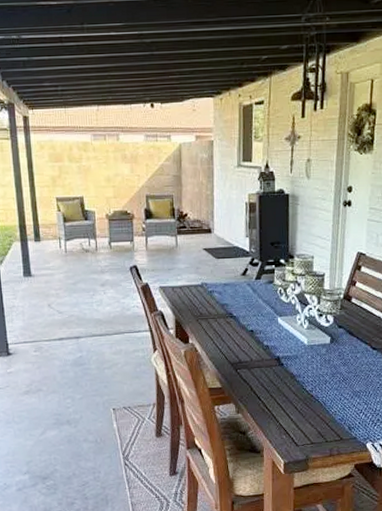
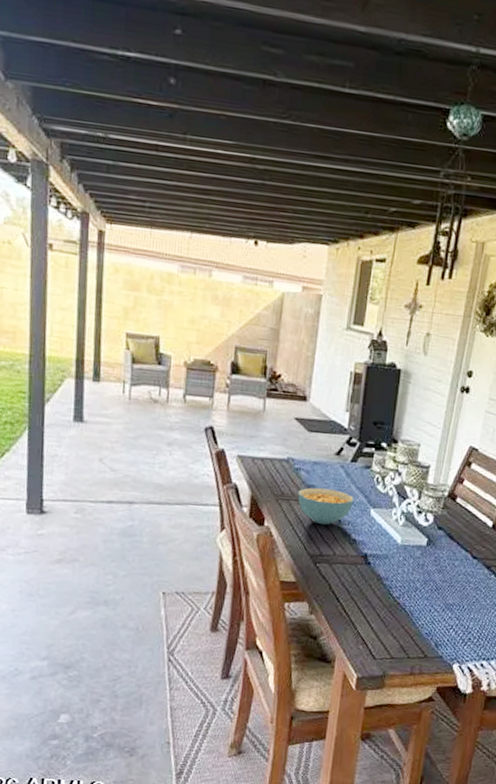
cereal bowl: none [214,305,263,337] -> present [298,487,354,525]

